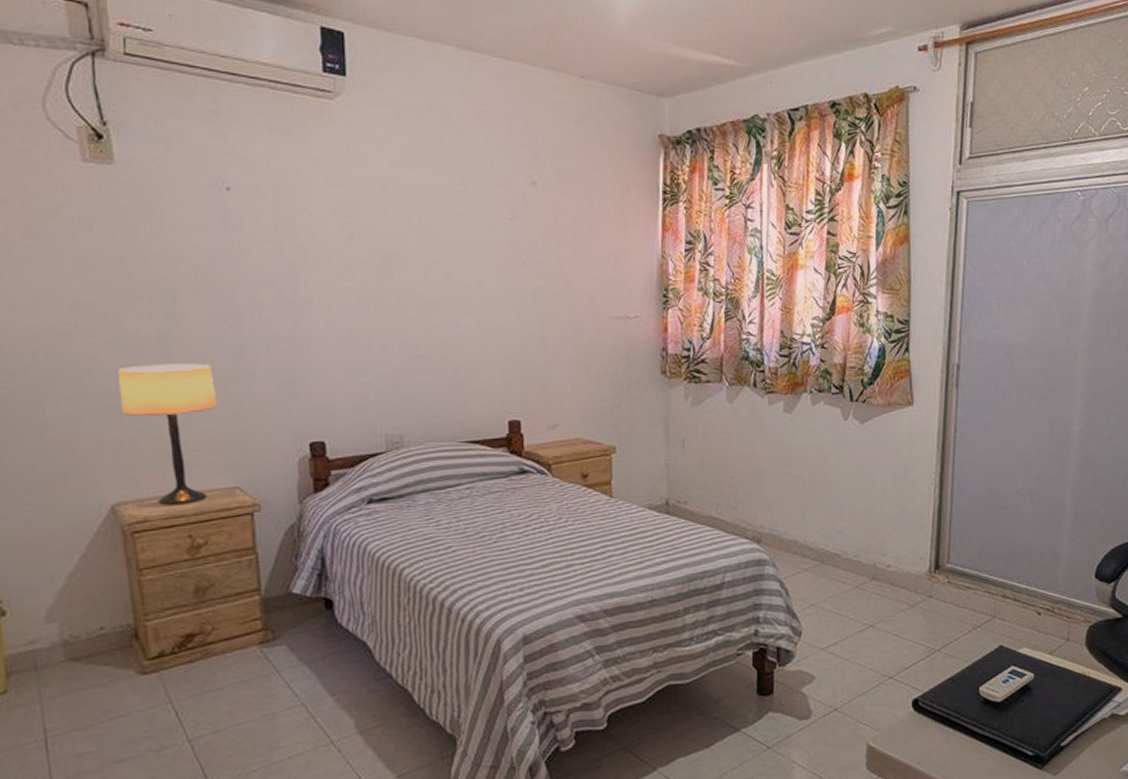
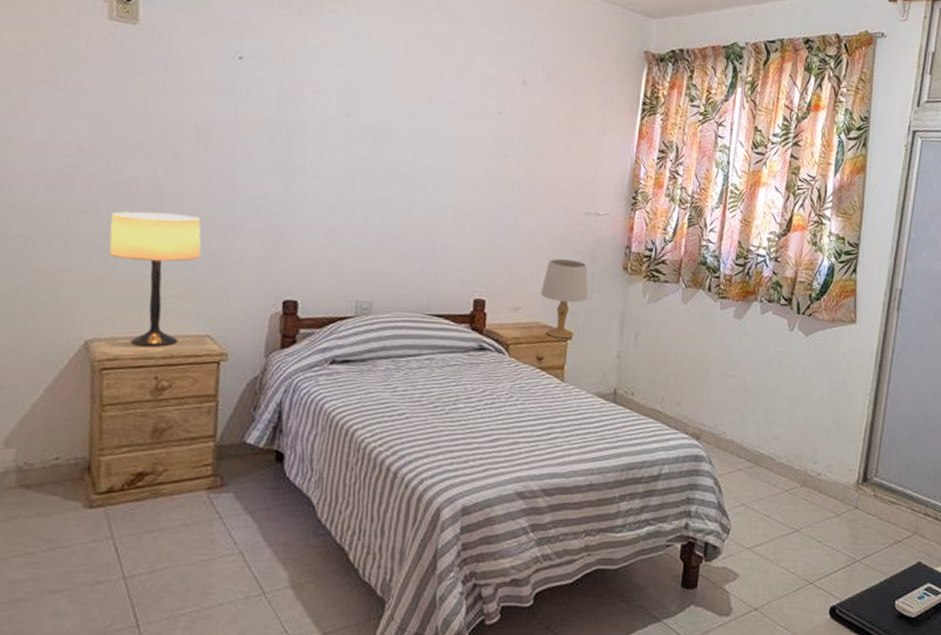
table lamp: none [578,368,629,453] -> present [541,258,589,339]

